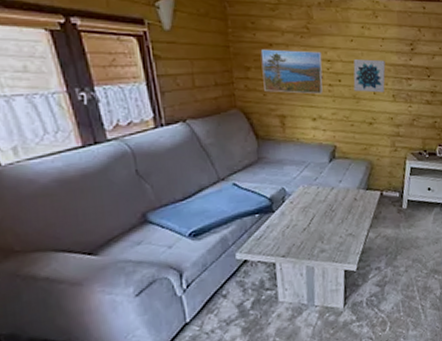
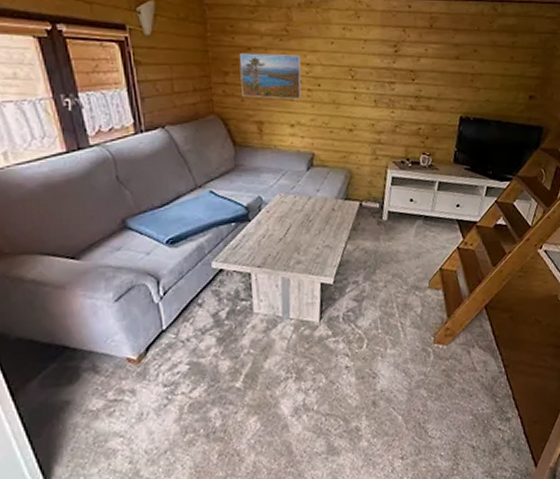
wall art: present [353,59,386,93] -> none [333,62,367,98]

